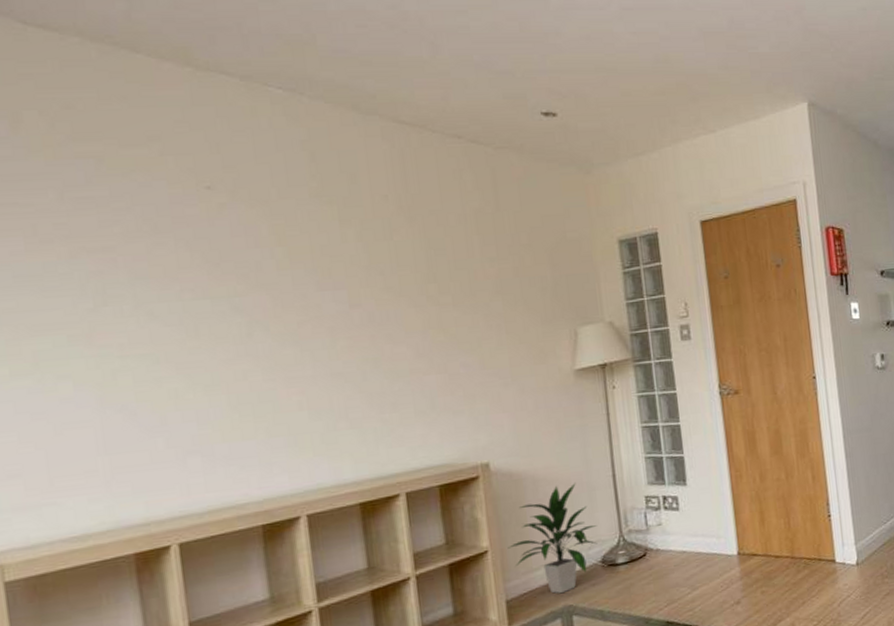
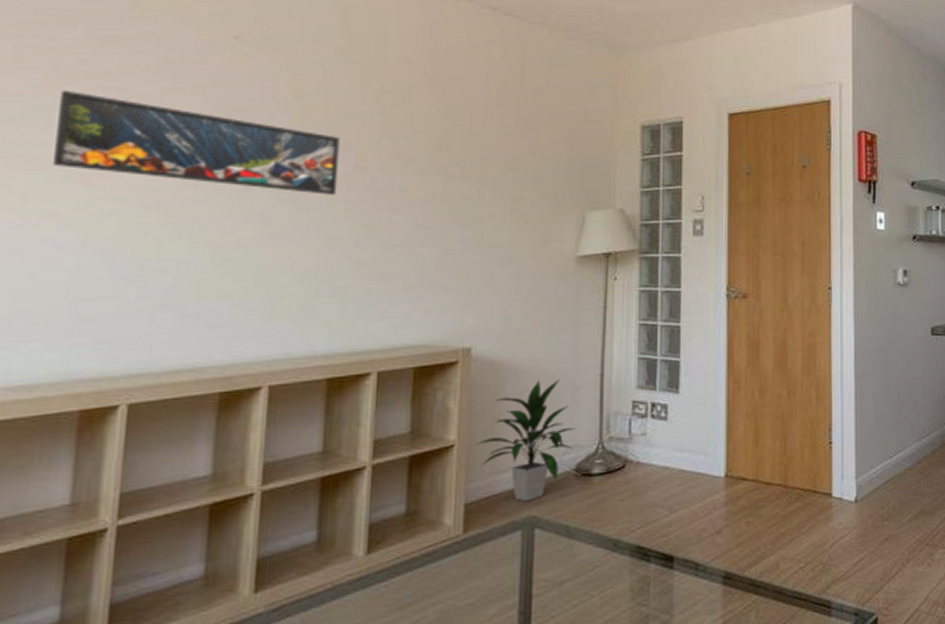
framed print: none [47,254,337,334] -> present [53,89,341,195]

